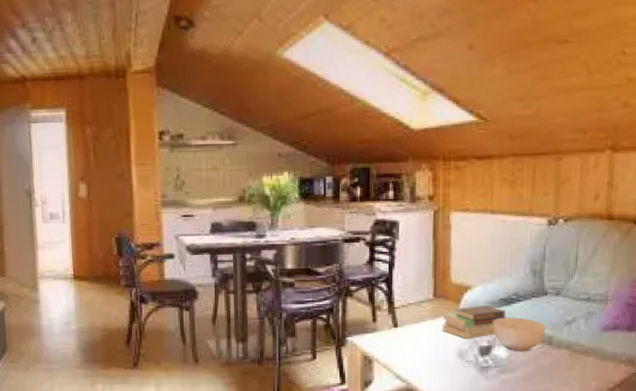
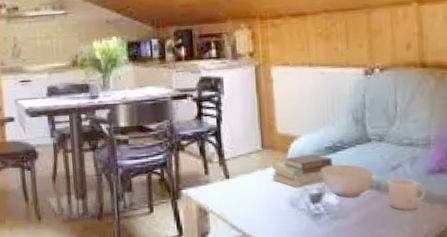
mug: none [558,333,599,366] -> present [387,178,427,210]

